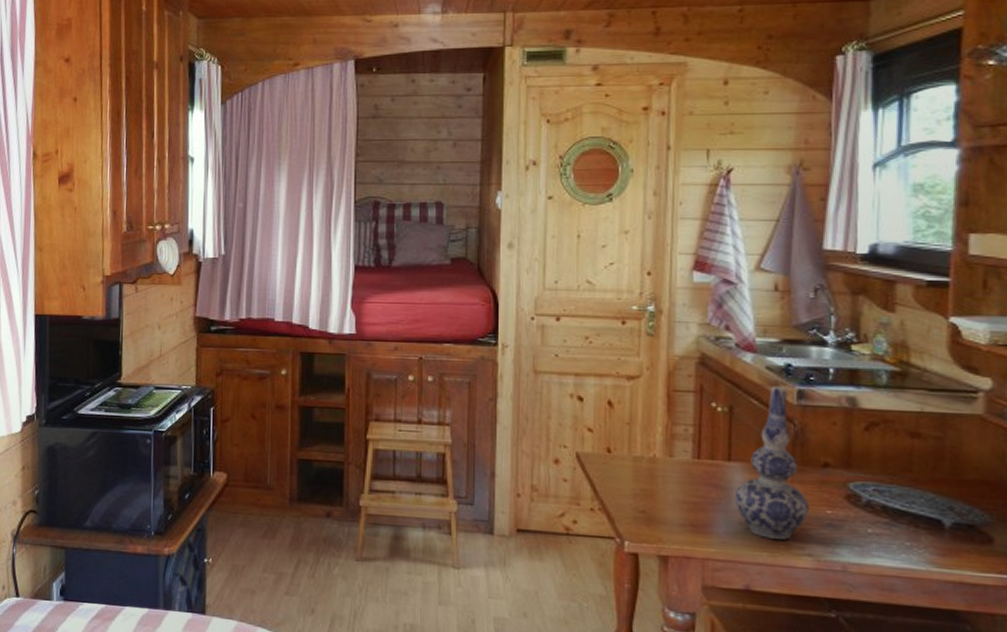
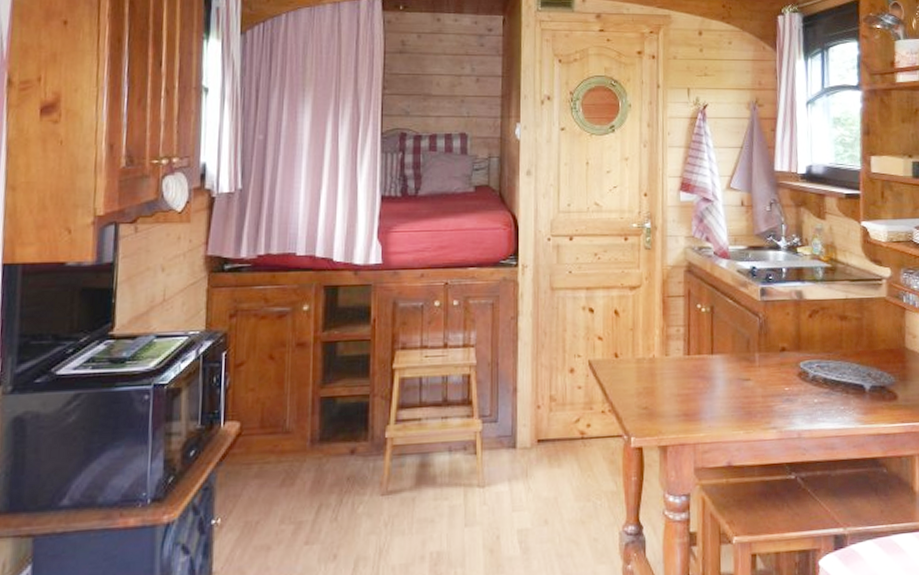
vase: present [734,386,810,540] -> none [717,286,773,418]

